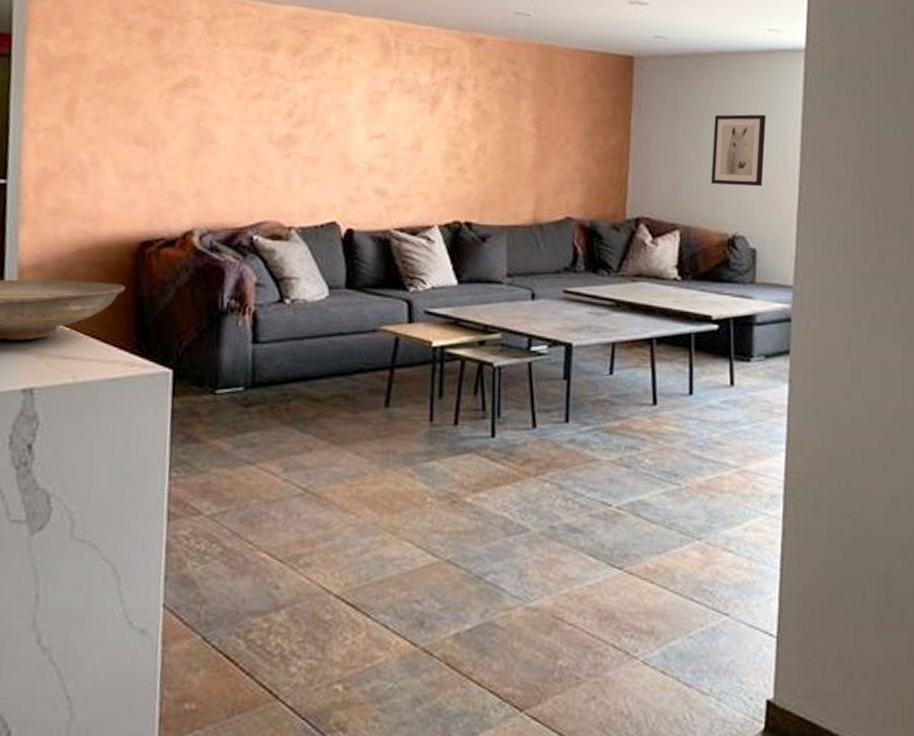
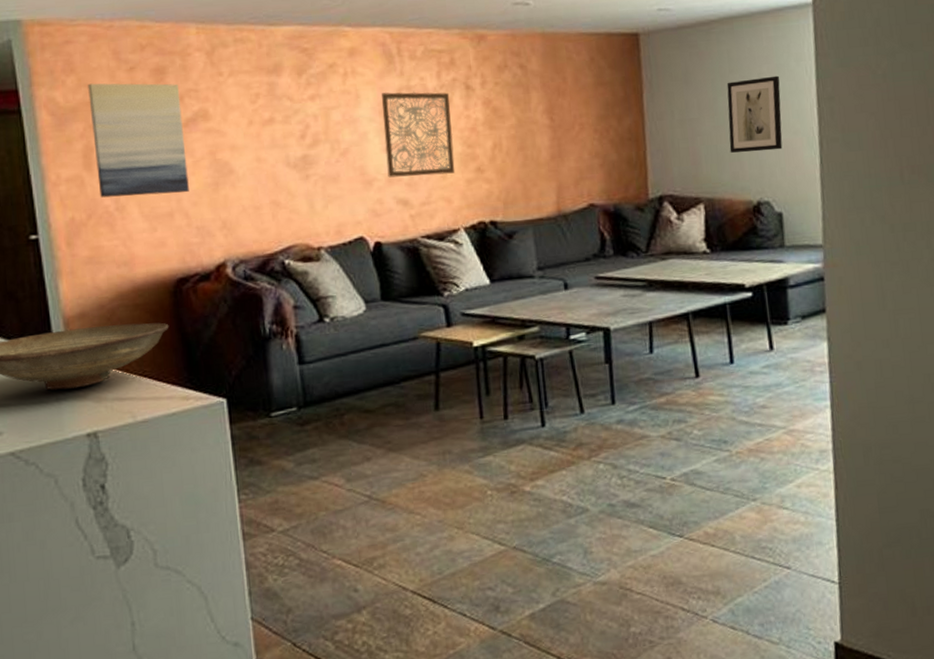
wall art: none [77,37,173,156] -> present [88,83,189,198]
wall art: none [369,82,441,170] -> present [381,92,455,178]

